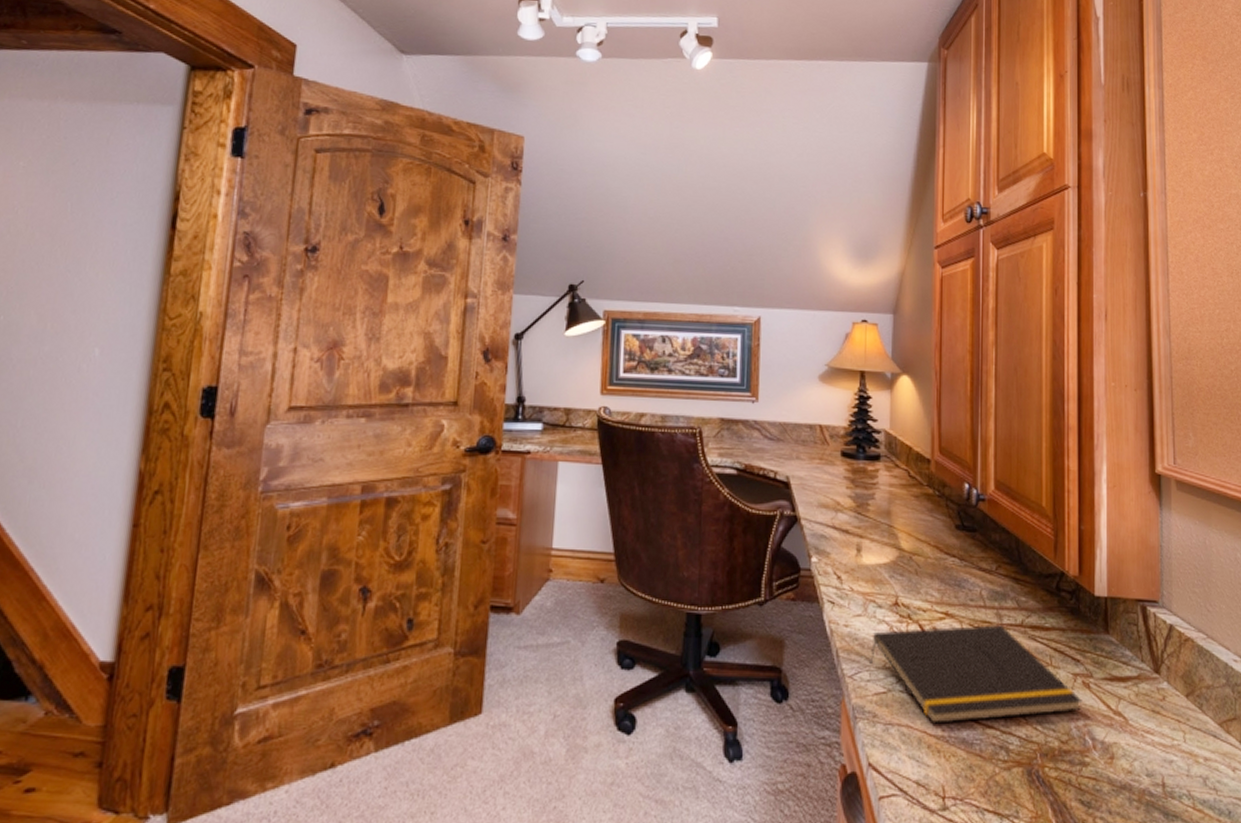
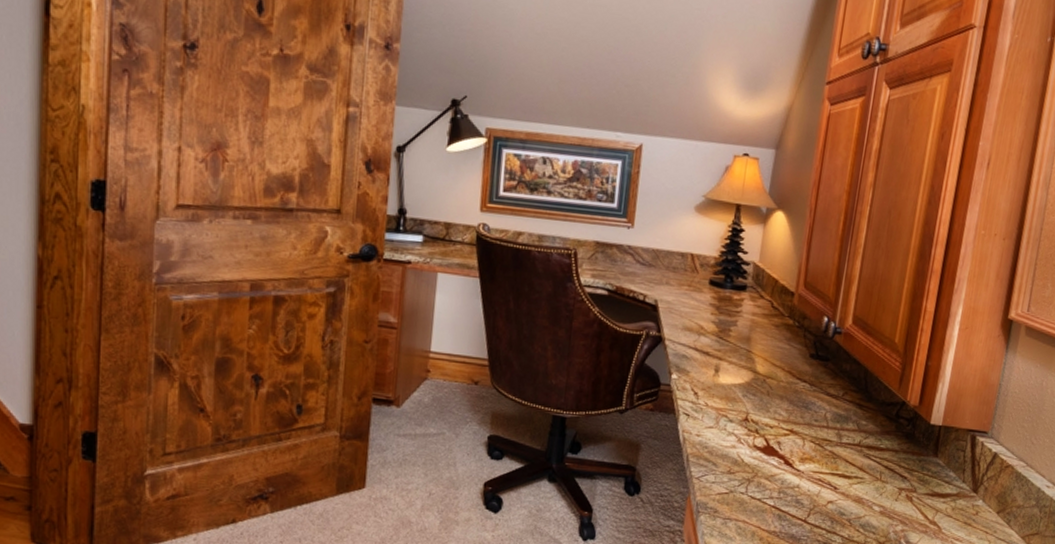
notepad: present [870,625,1083,724] -> none [716,441,904,522]

